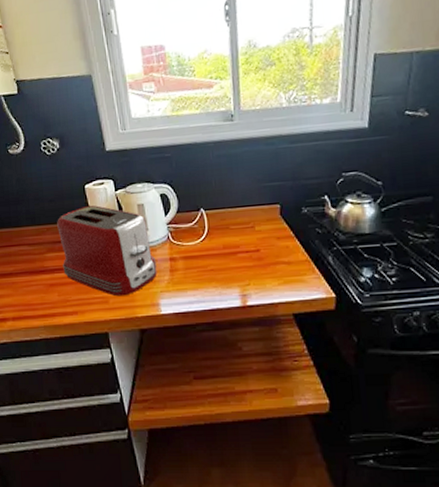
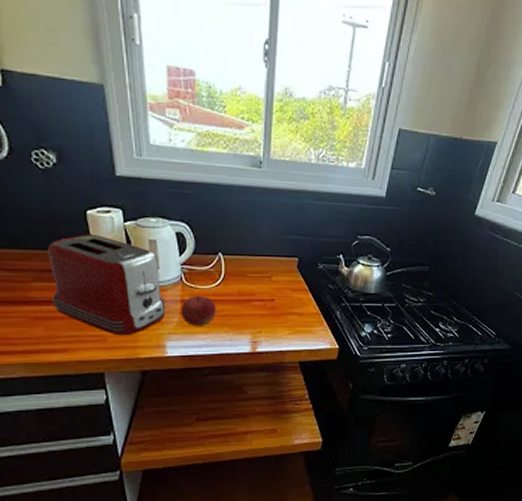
fruit: none [170,252,204,283] -> present [181,295,216,326]

